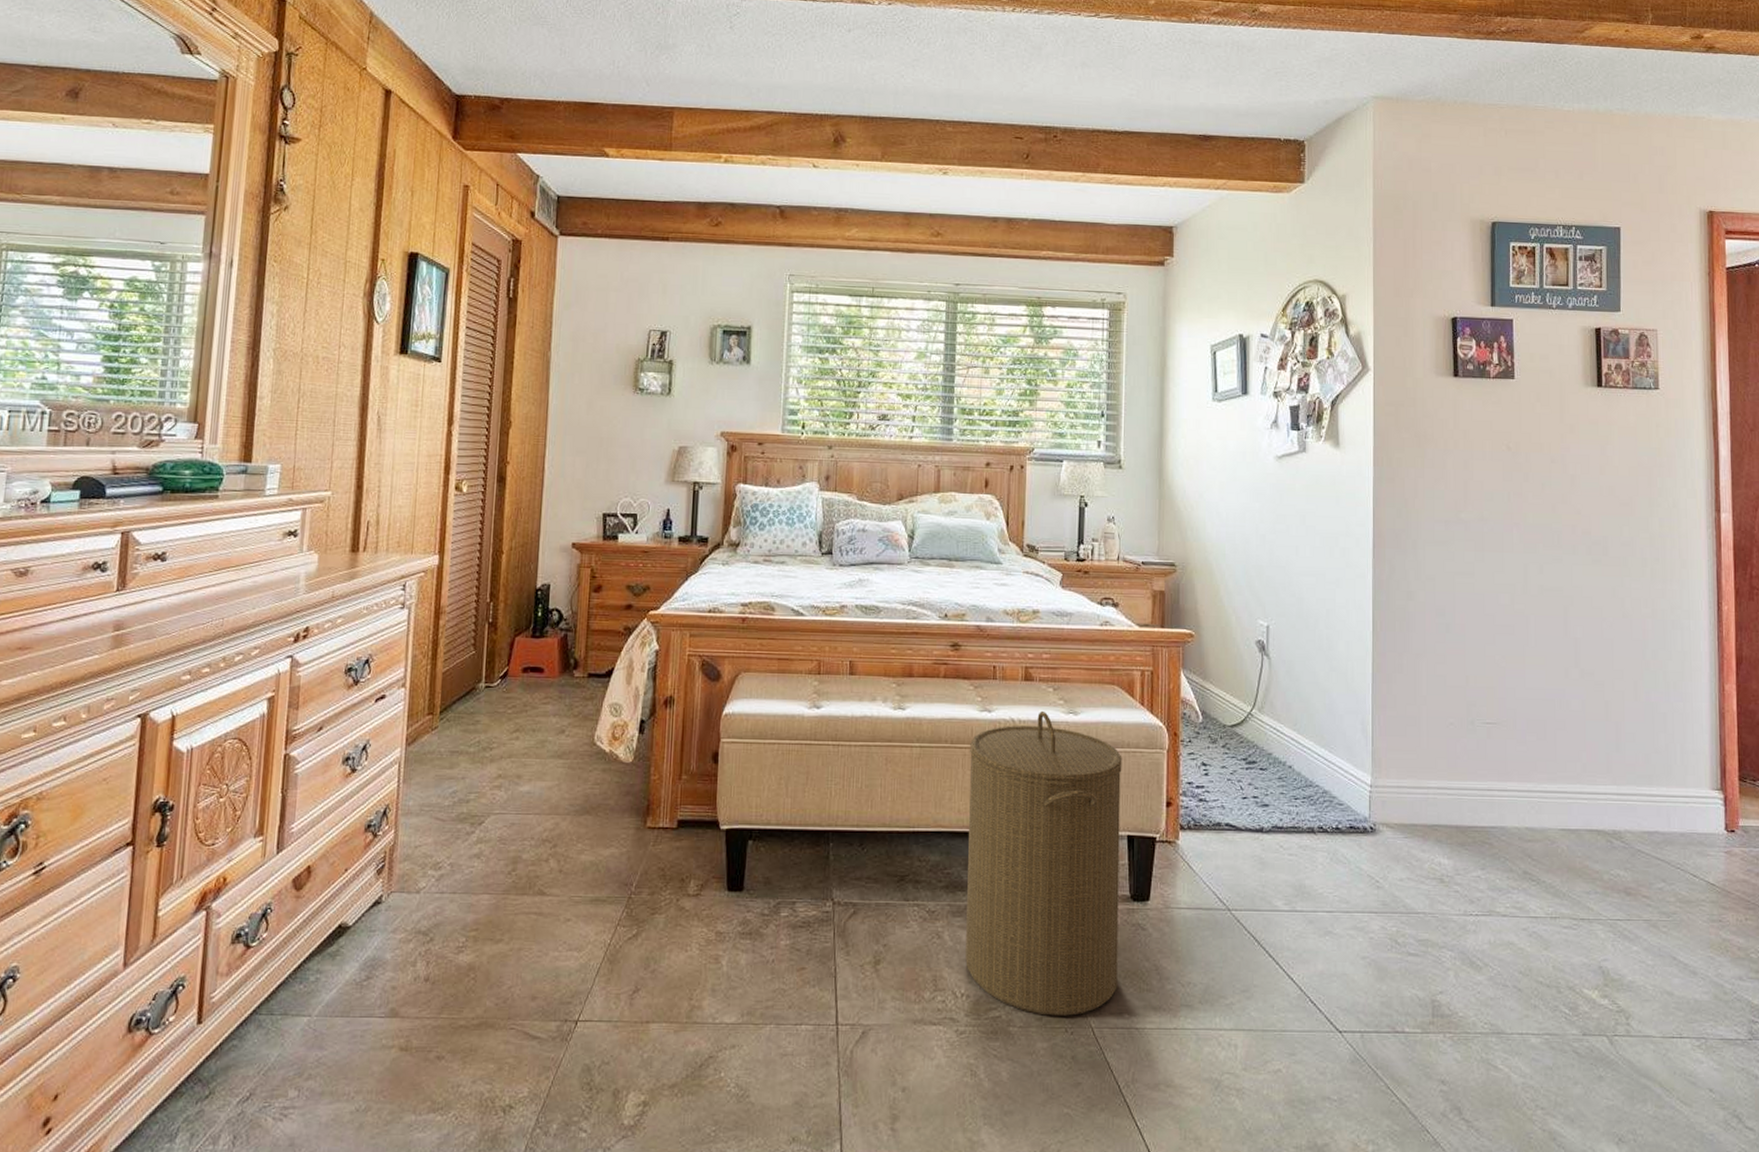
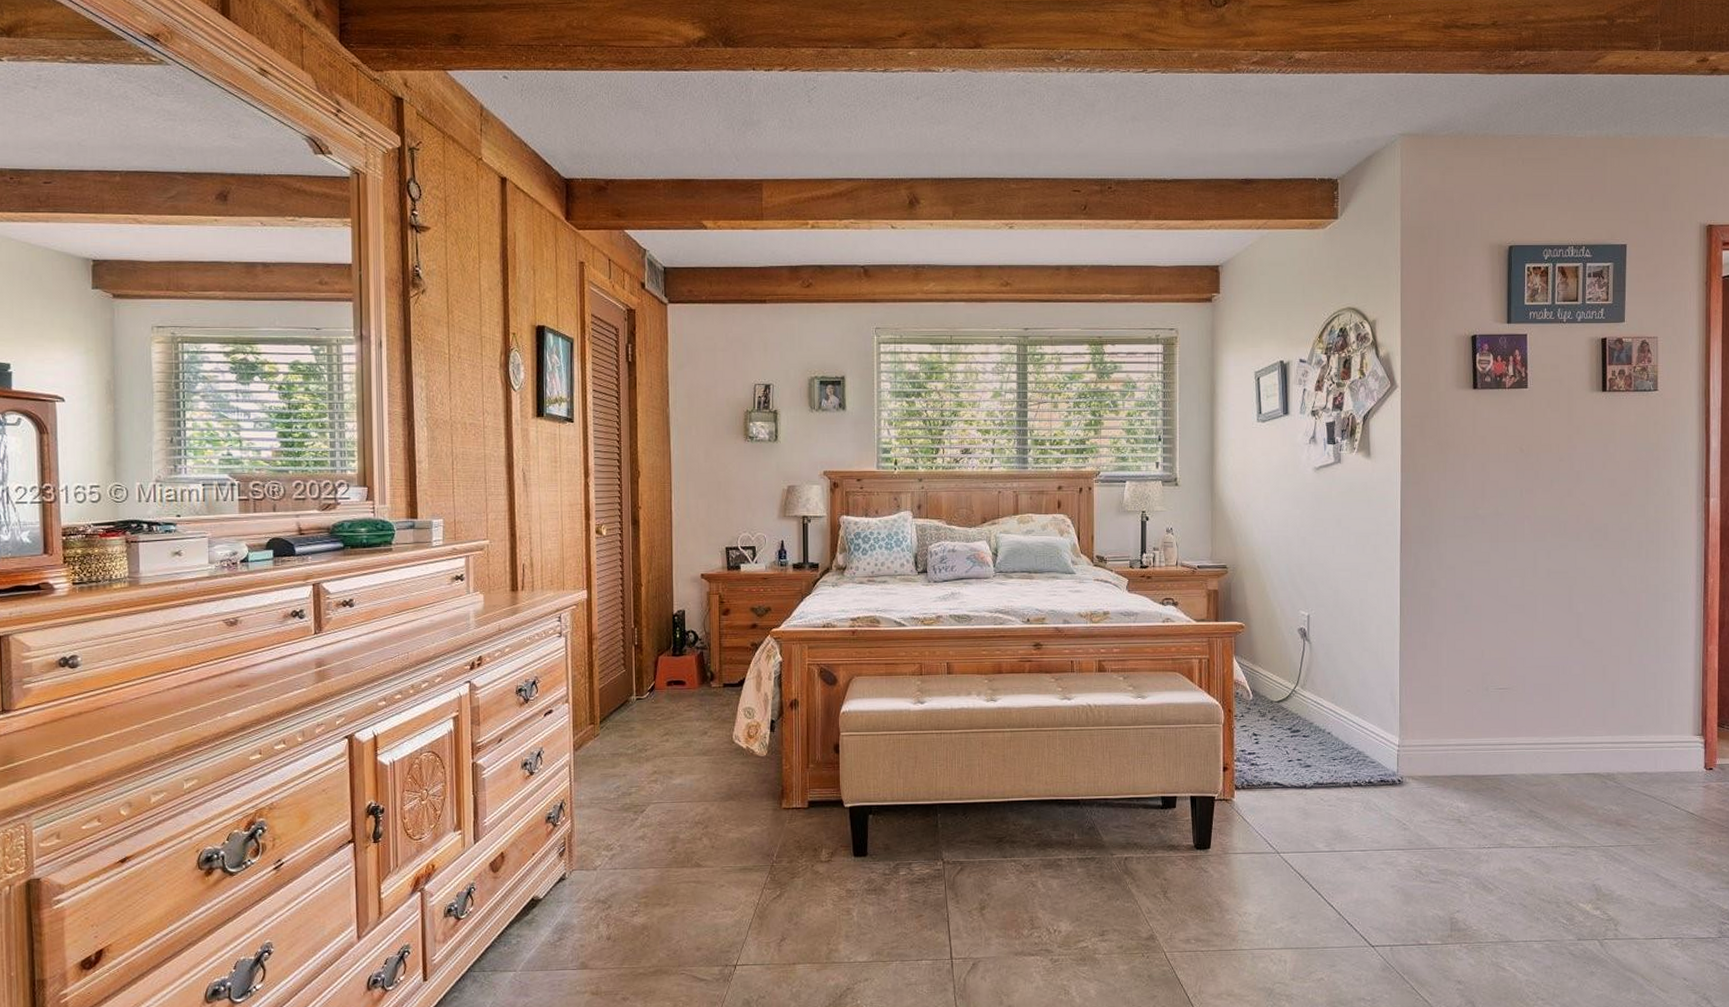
laundry hamper: present [965,710,1122,1016] -> none [1054,696,1185,944]

